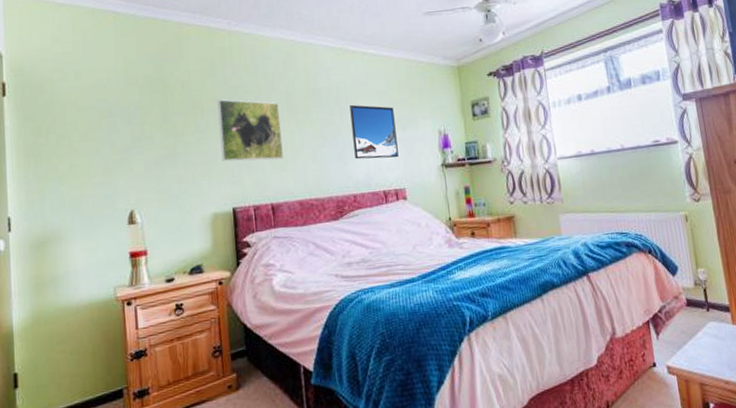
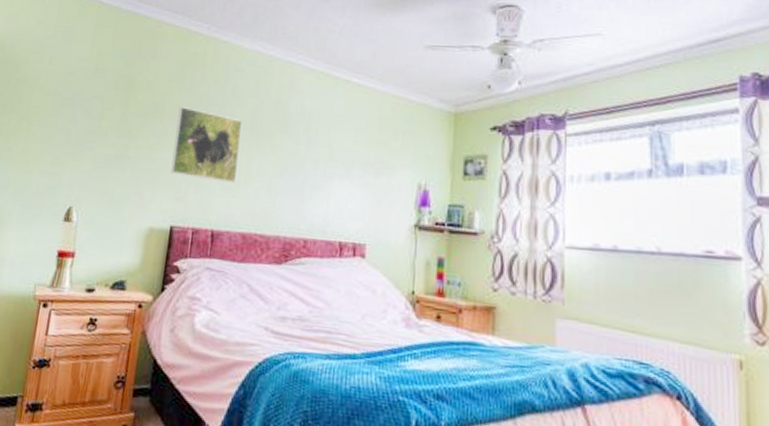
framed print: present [350,104,399,160] -> none [314,136,369,207]

